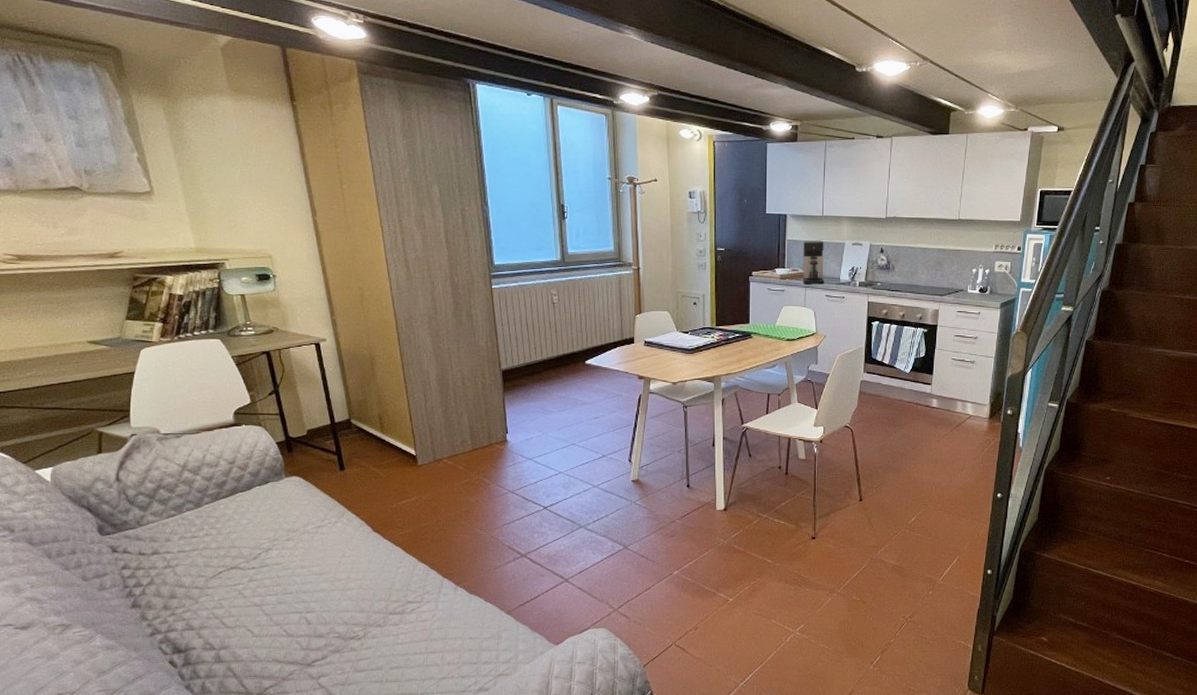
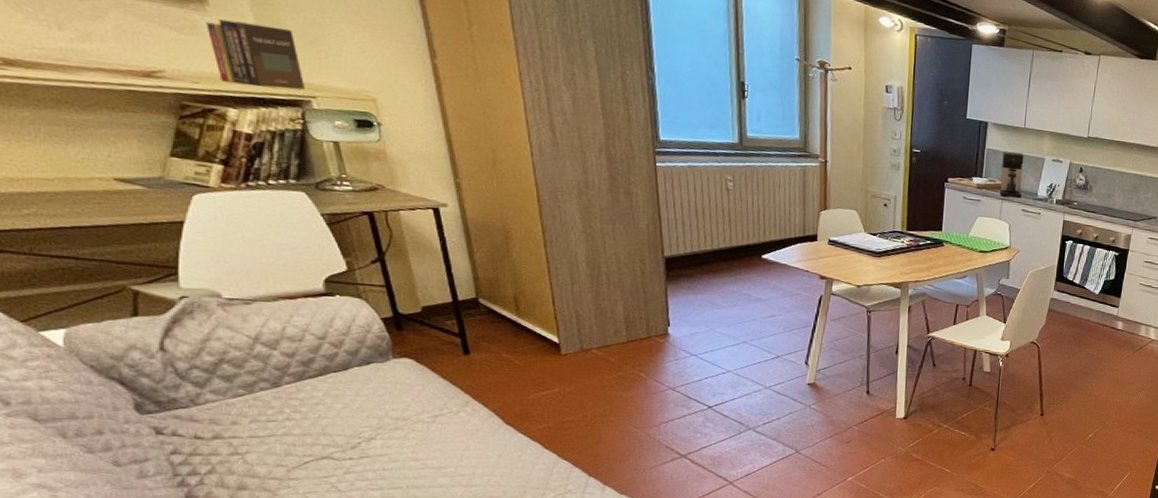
books: none [152,205,221,256] -> present [206,19,306,90]

